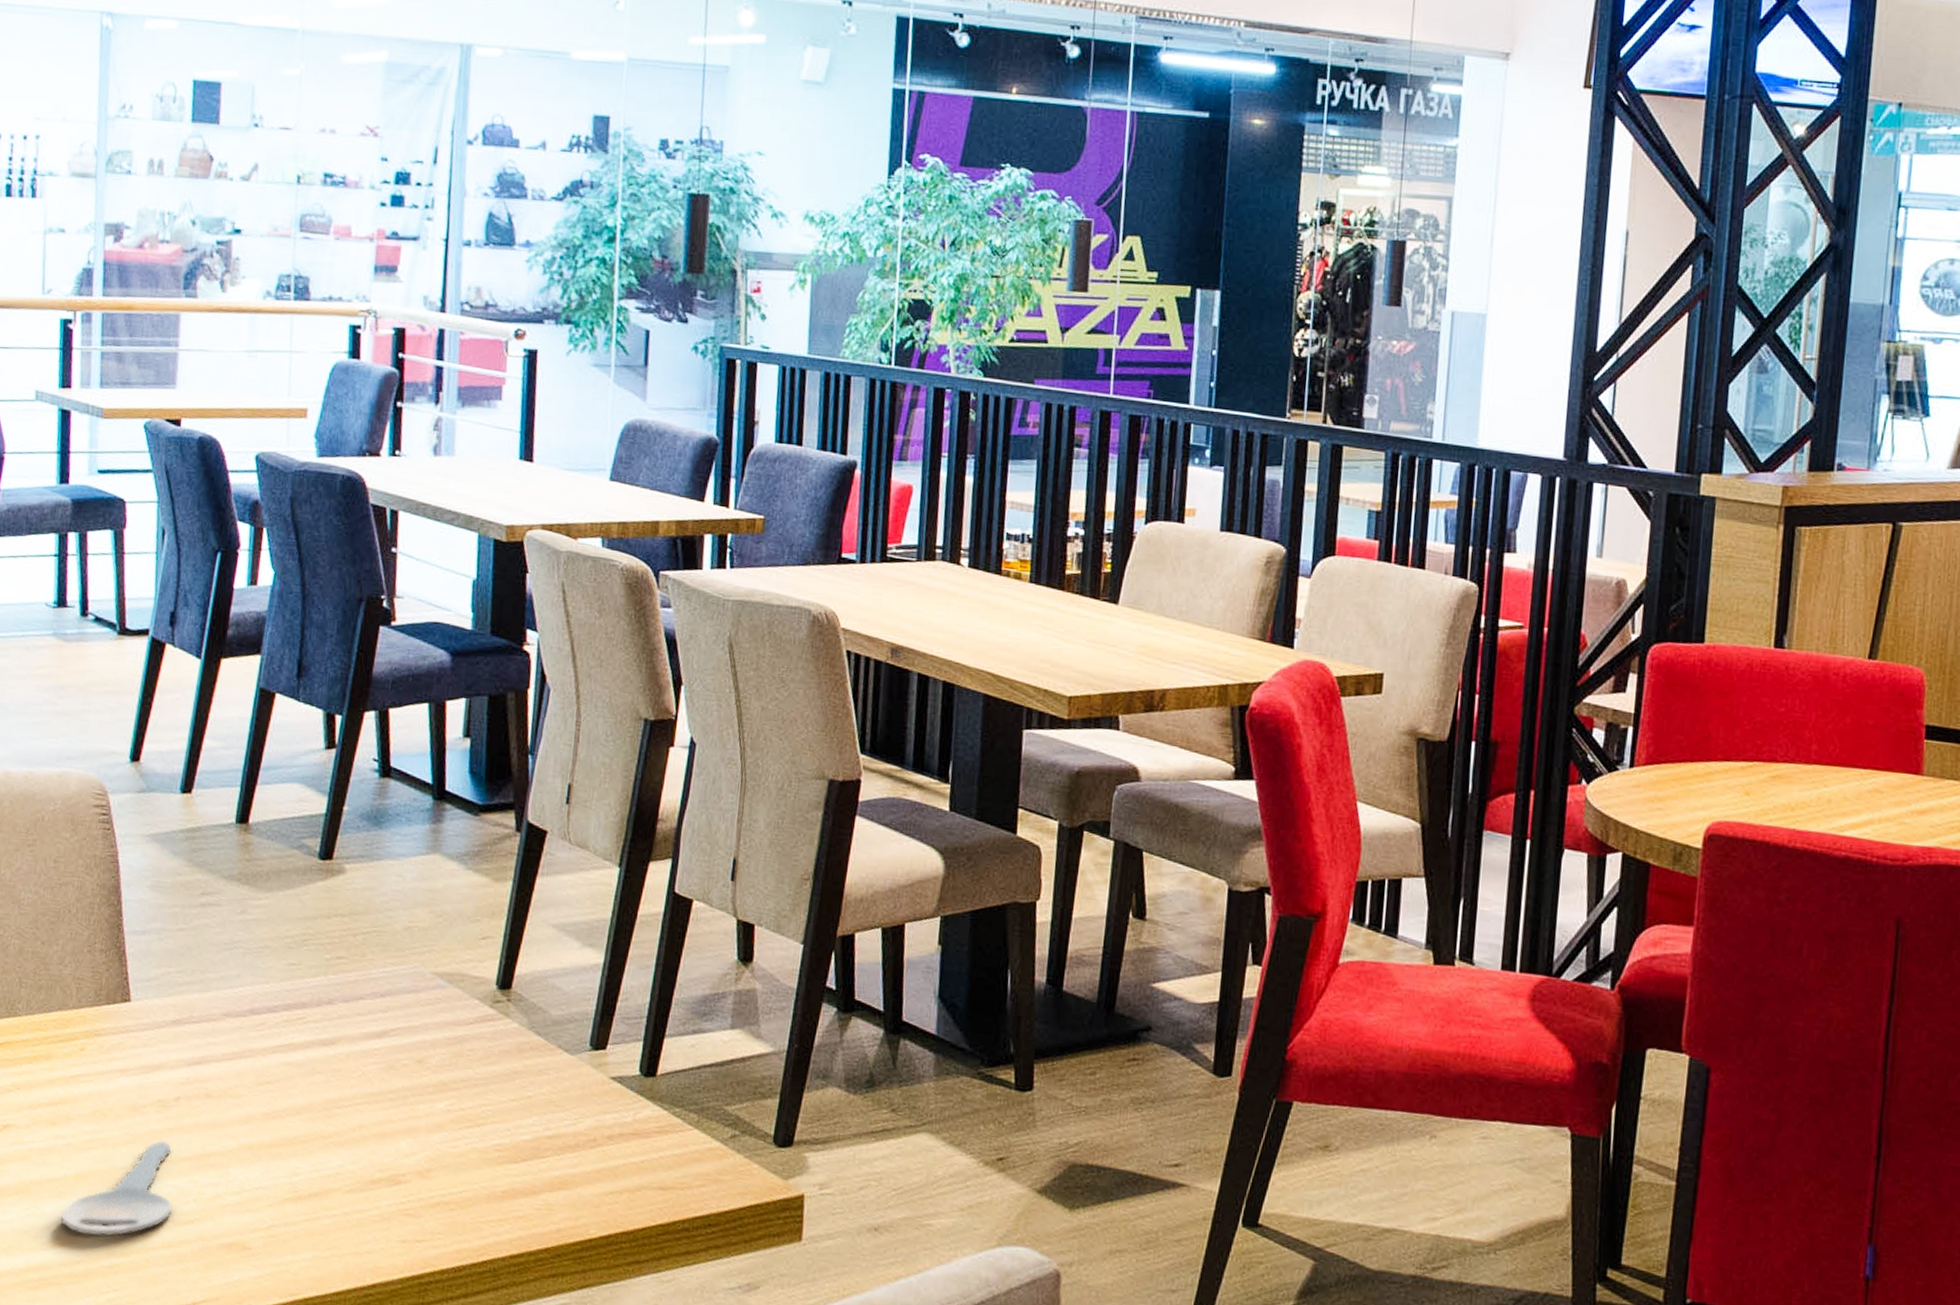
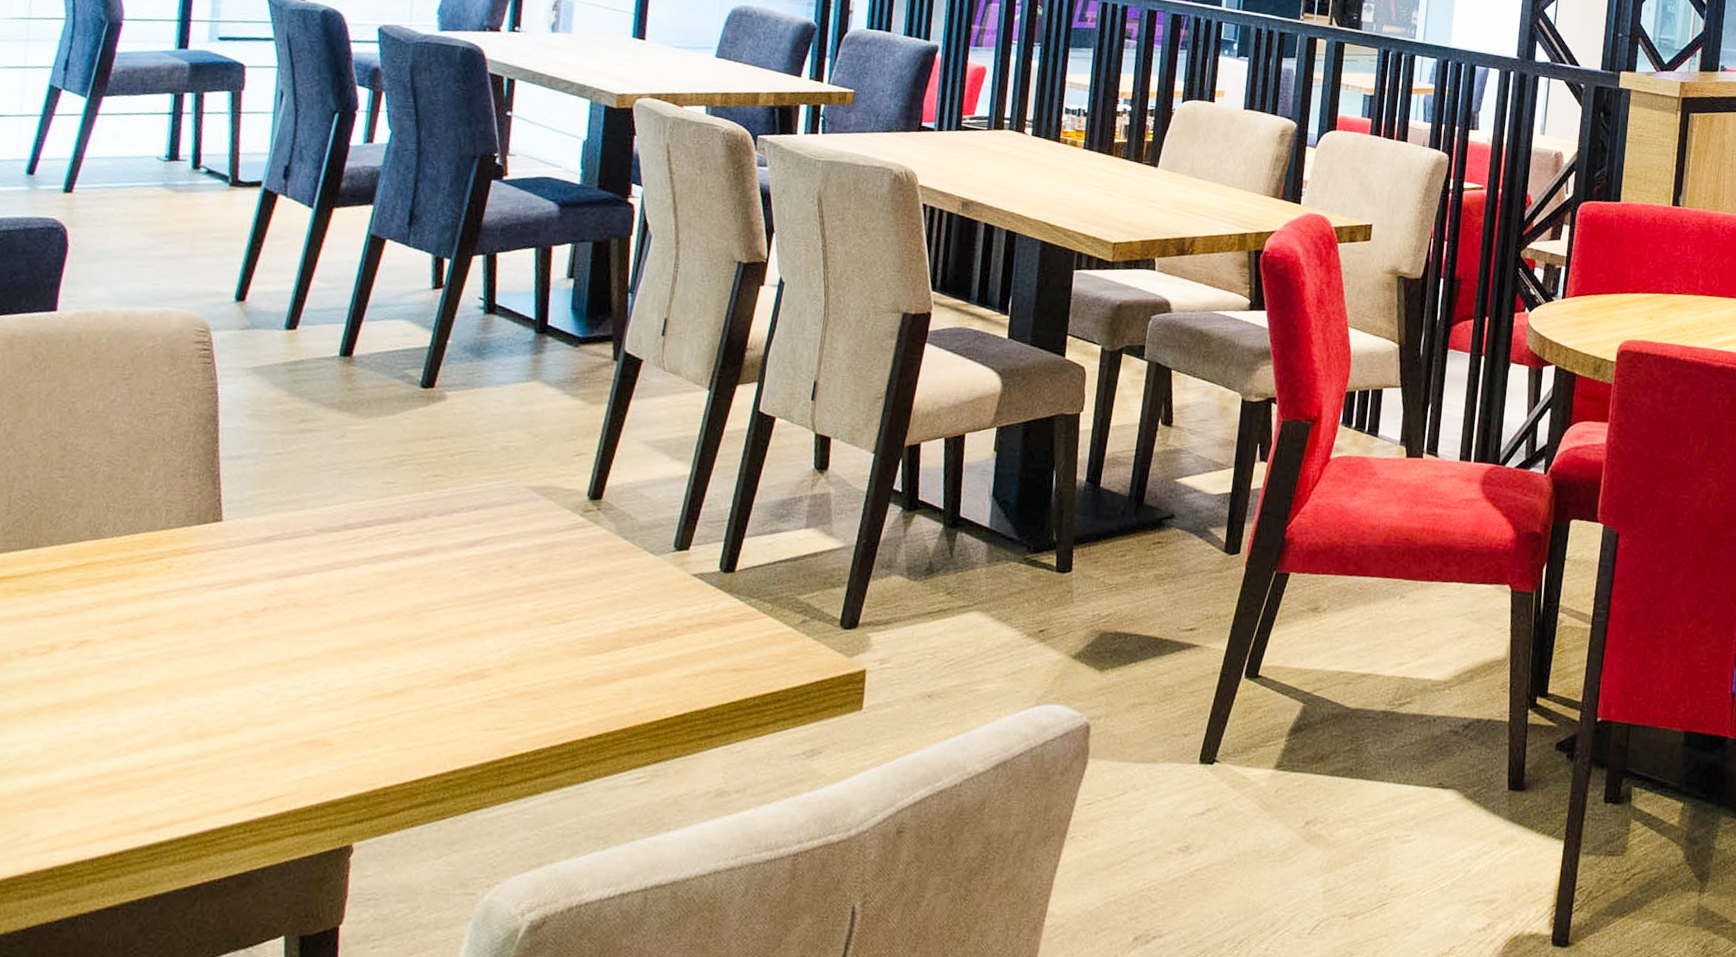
key: present [60,1140,172,1237] -> none [136,648,256,742]

